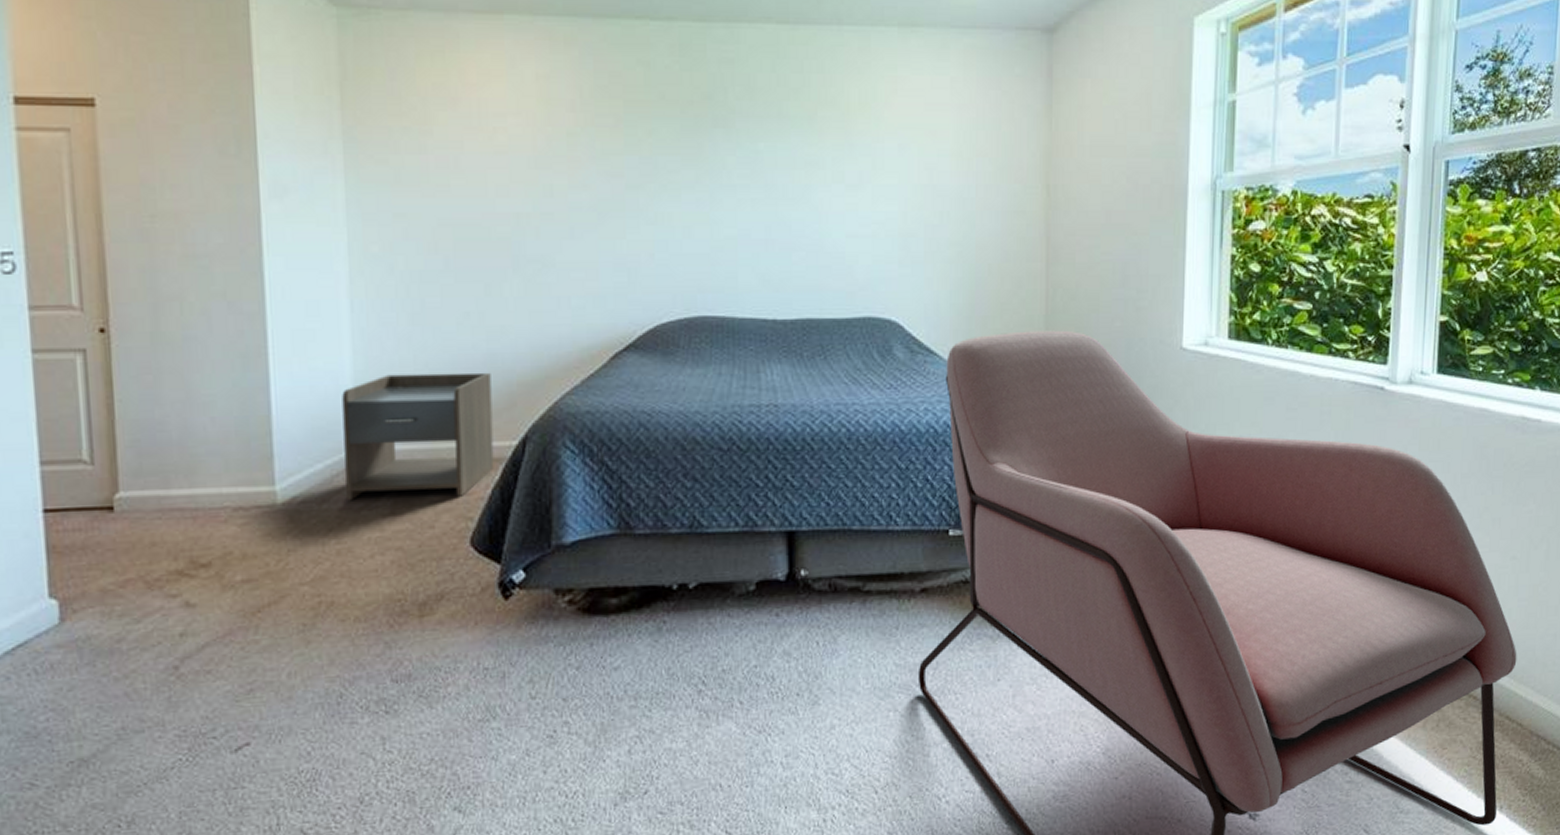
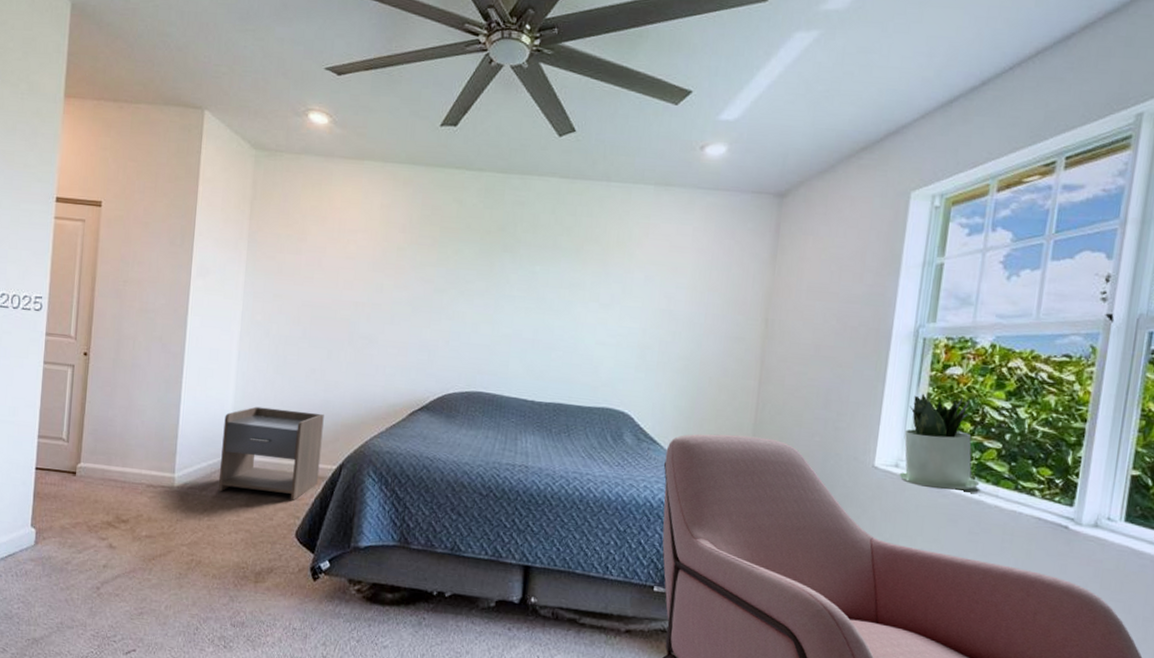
planter: none [1209,254,1294,365] -> present [899,393,980,491]

